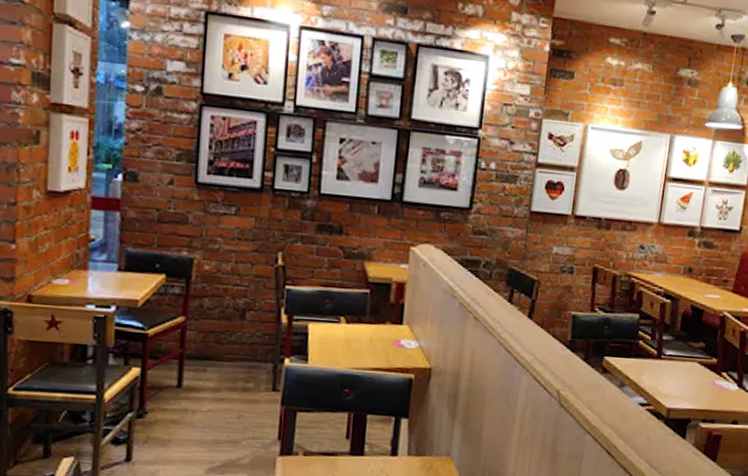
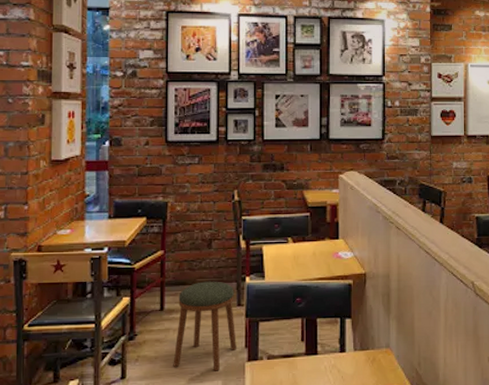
stool: none [189,358,270,463] -> present [173,281,236,371]

